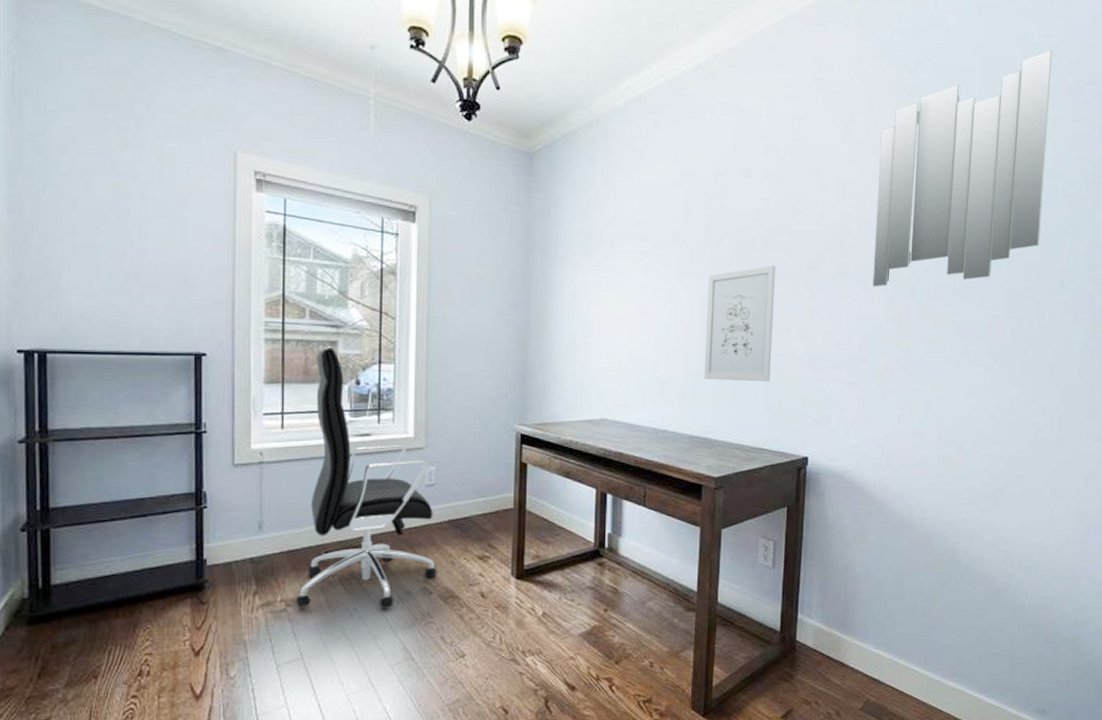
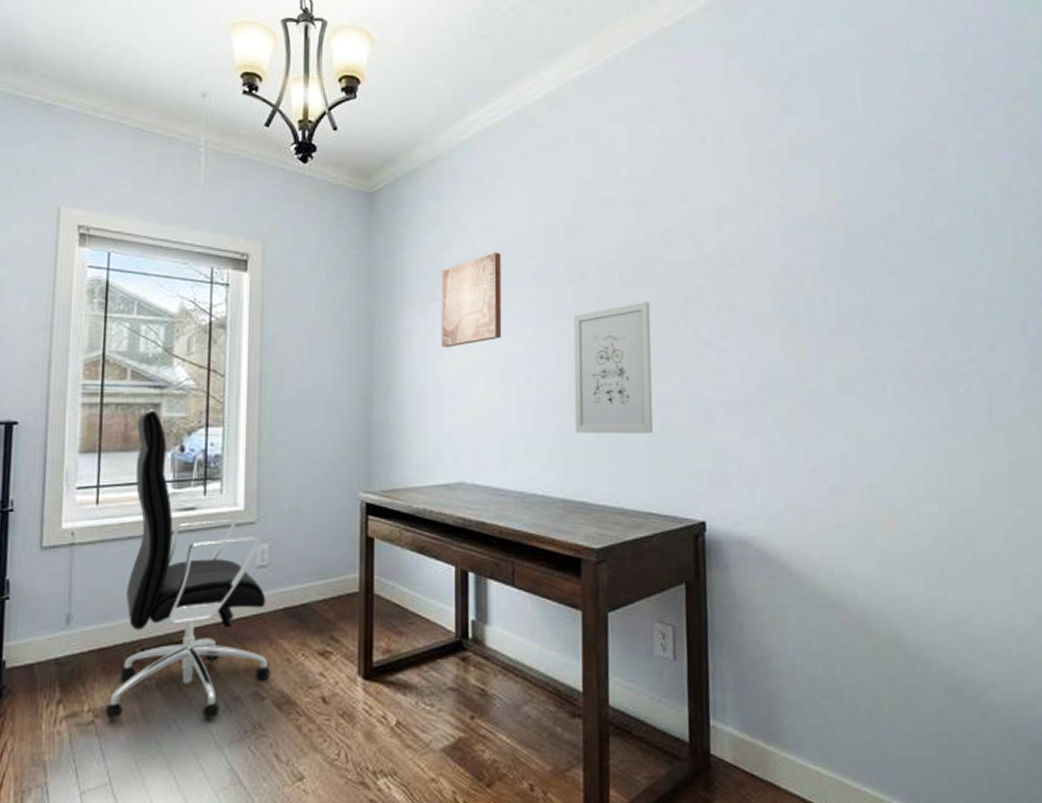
wall art: none [590,214,647,300] -> present [441,252,502,347]
home mirror: present [873,50,1052,287] -> none [756,58,955,321]

